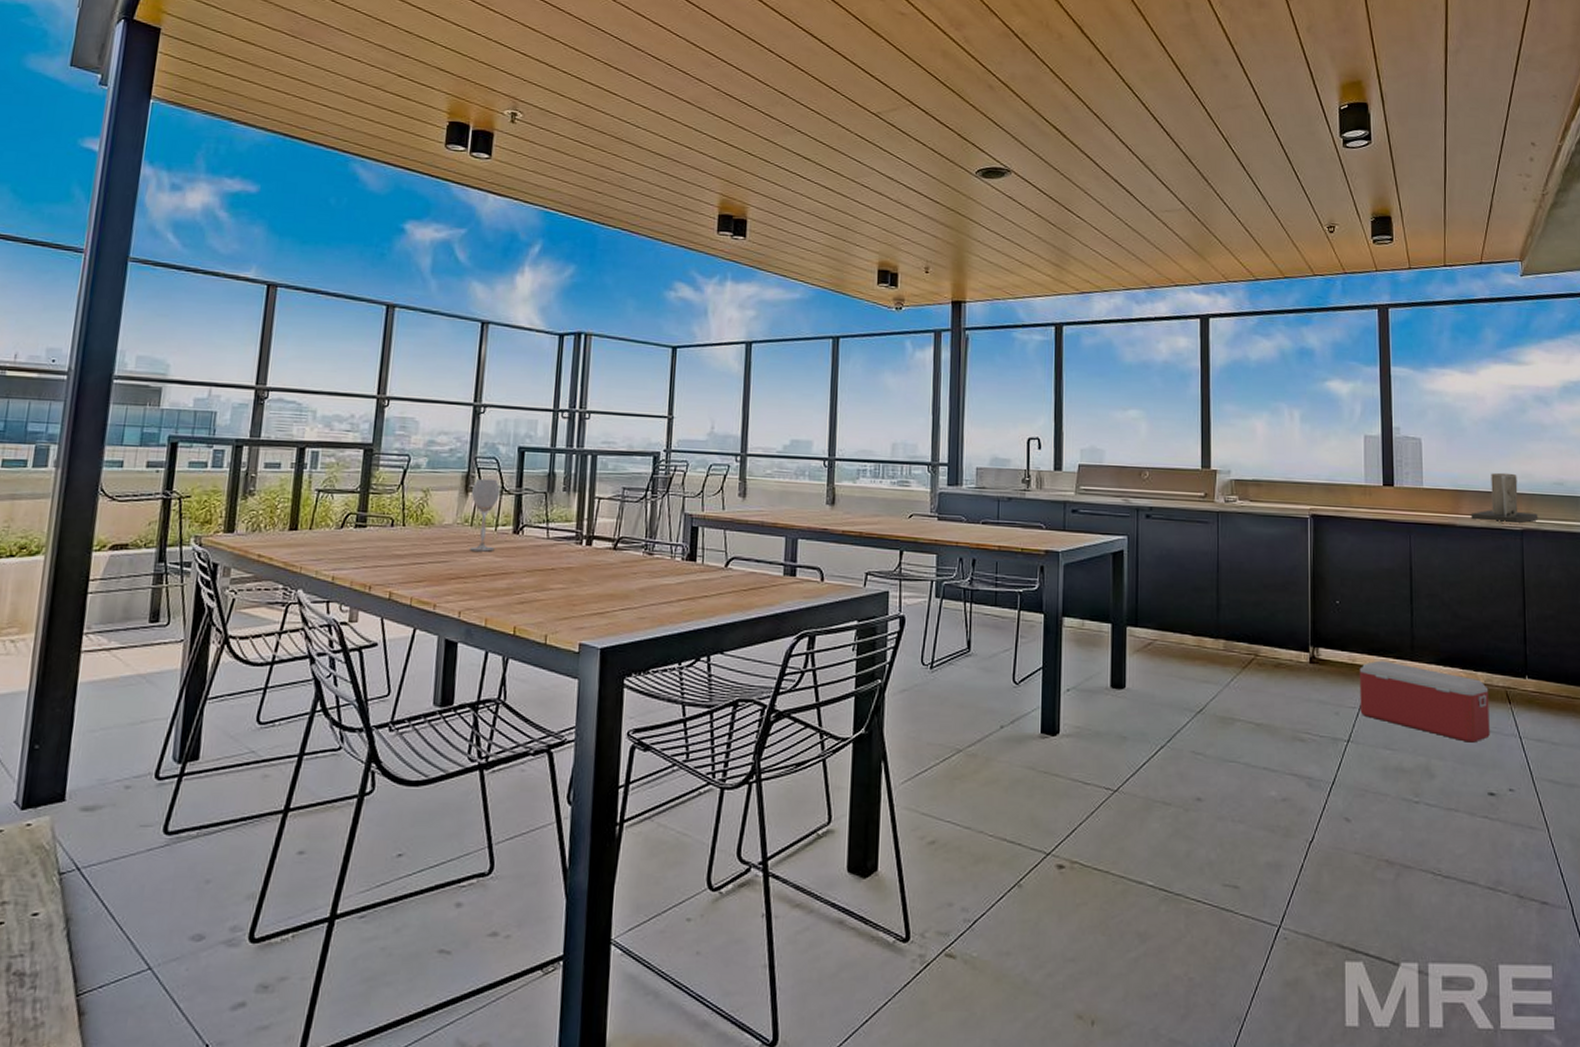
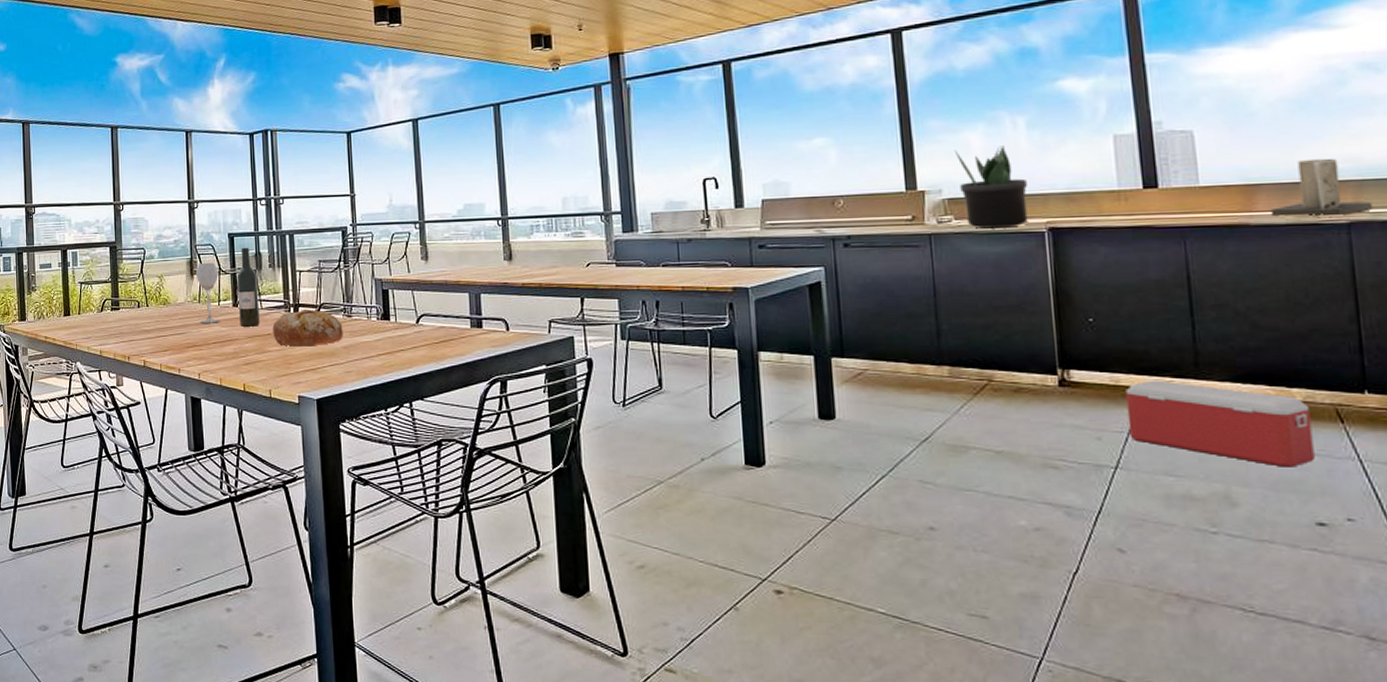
wine bottle: none [519,464,548,559] -> present [237,247,260,327]
bread: none [557,542,642,586] -> present [272,309,343,347]
planter: none [1243,434,1297,512] -> present [954,146,1028,229]

